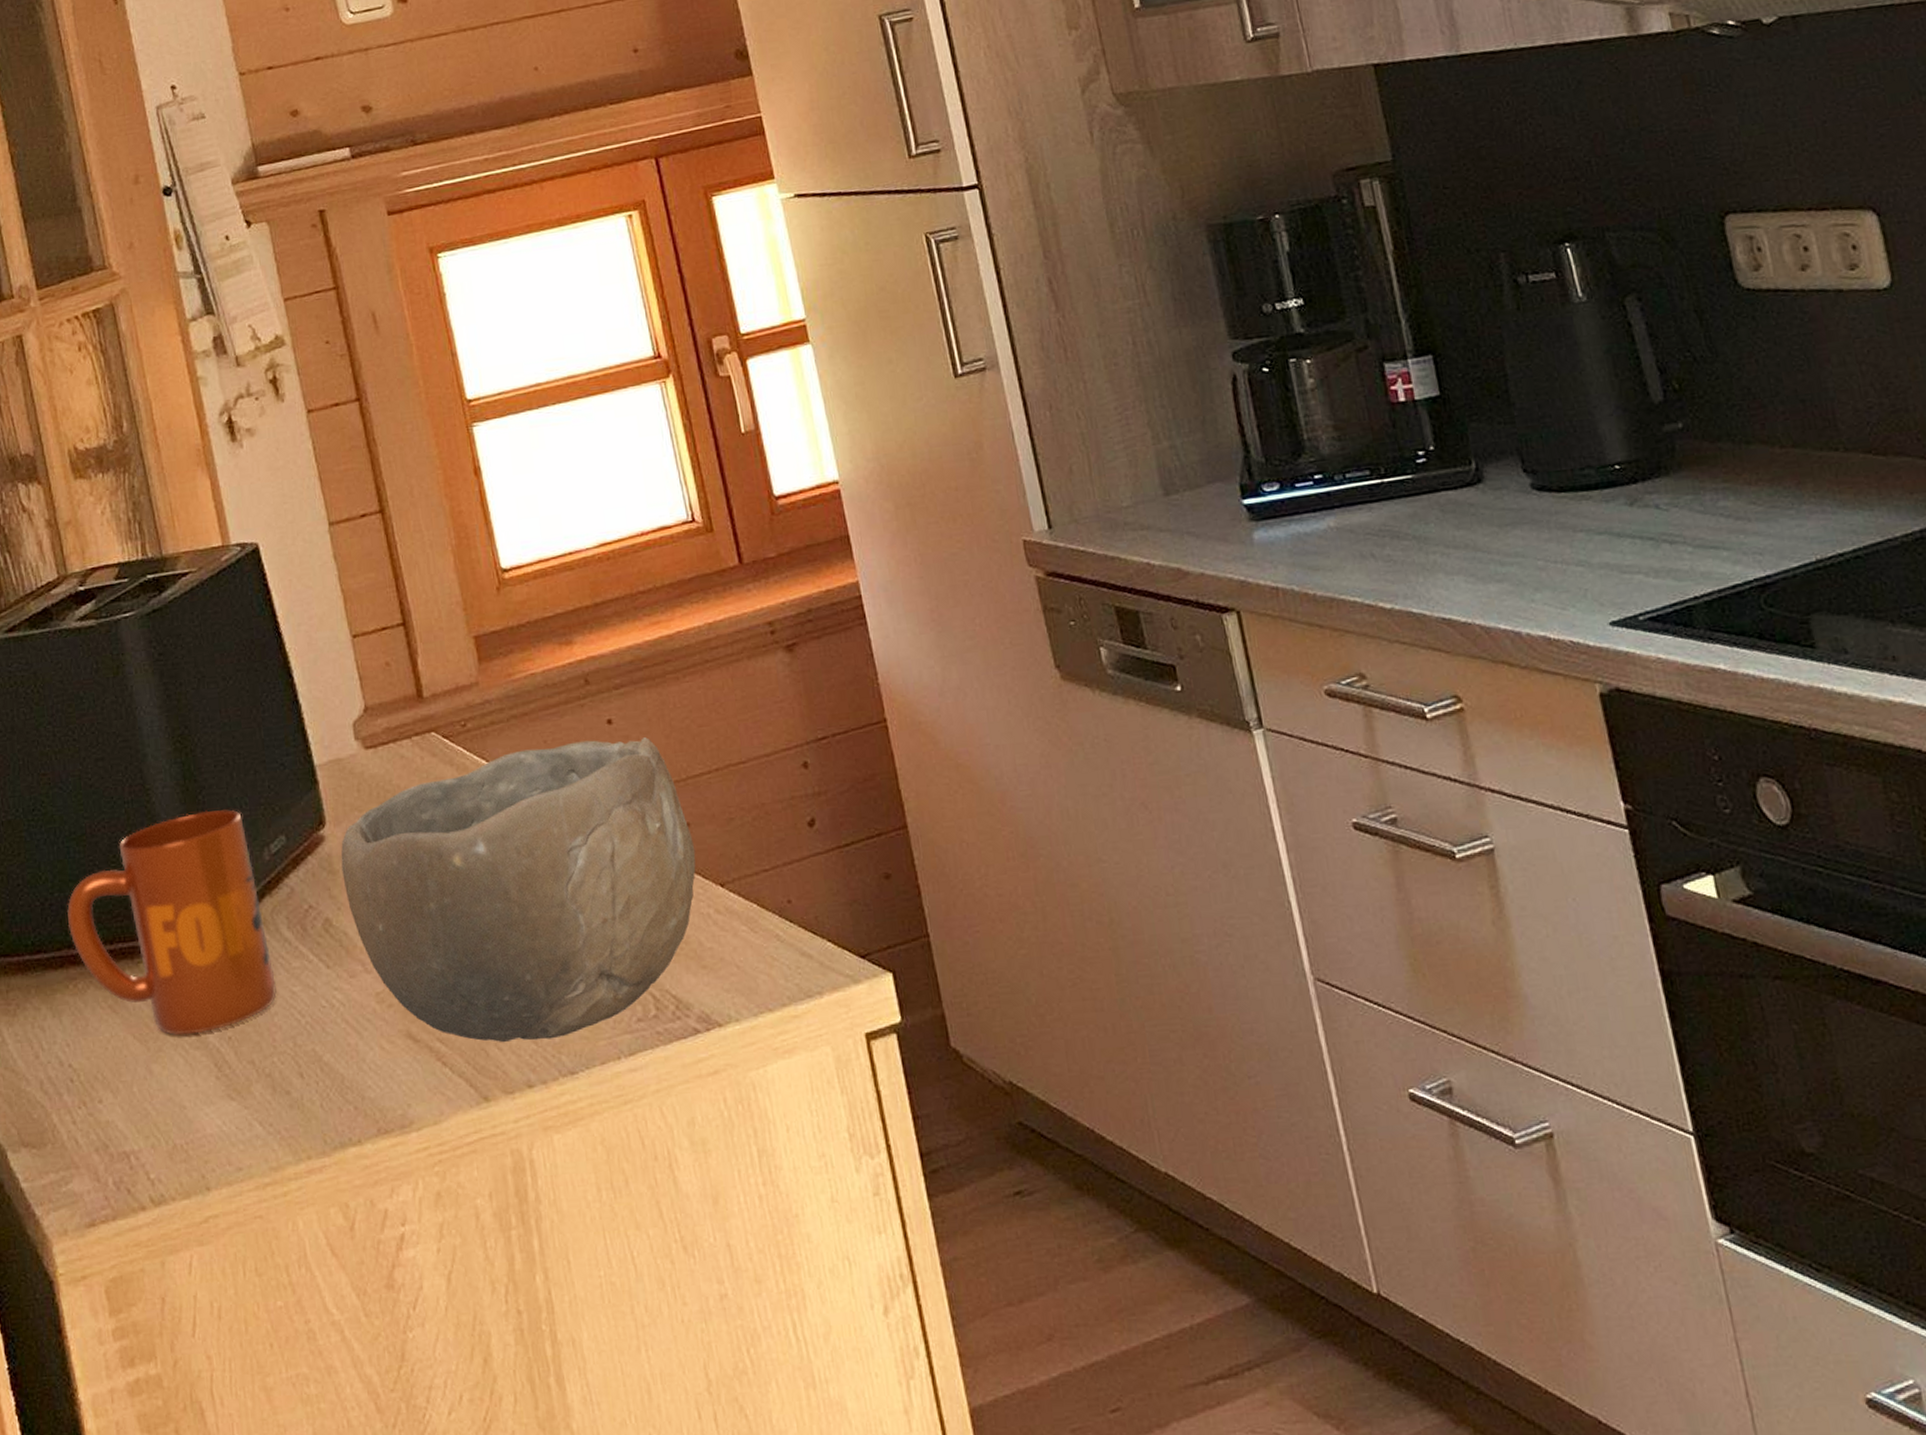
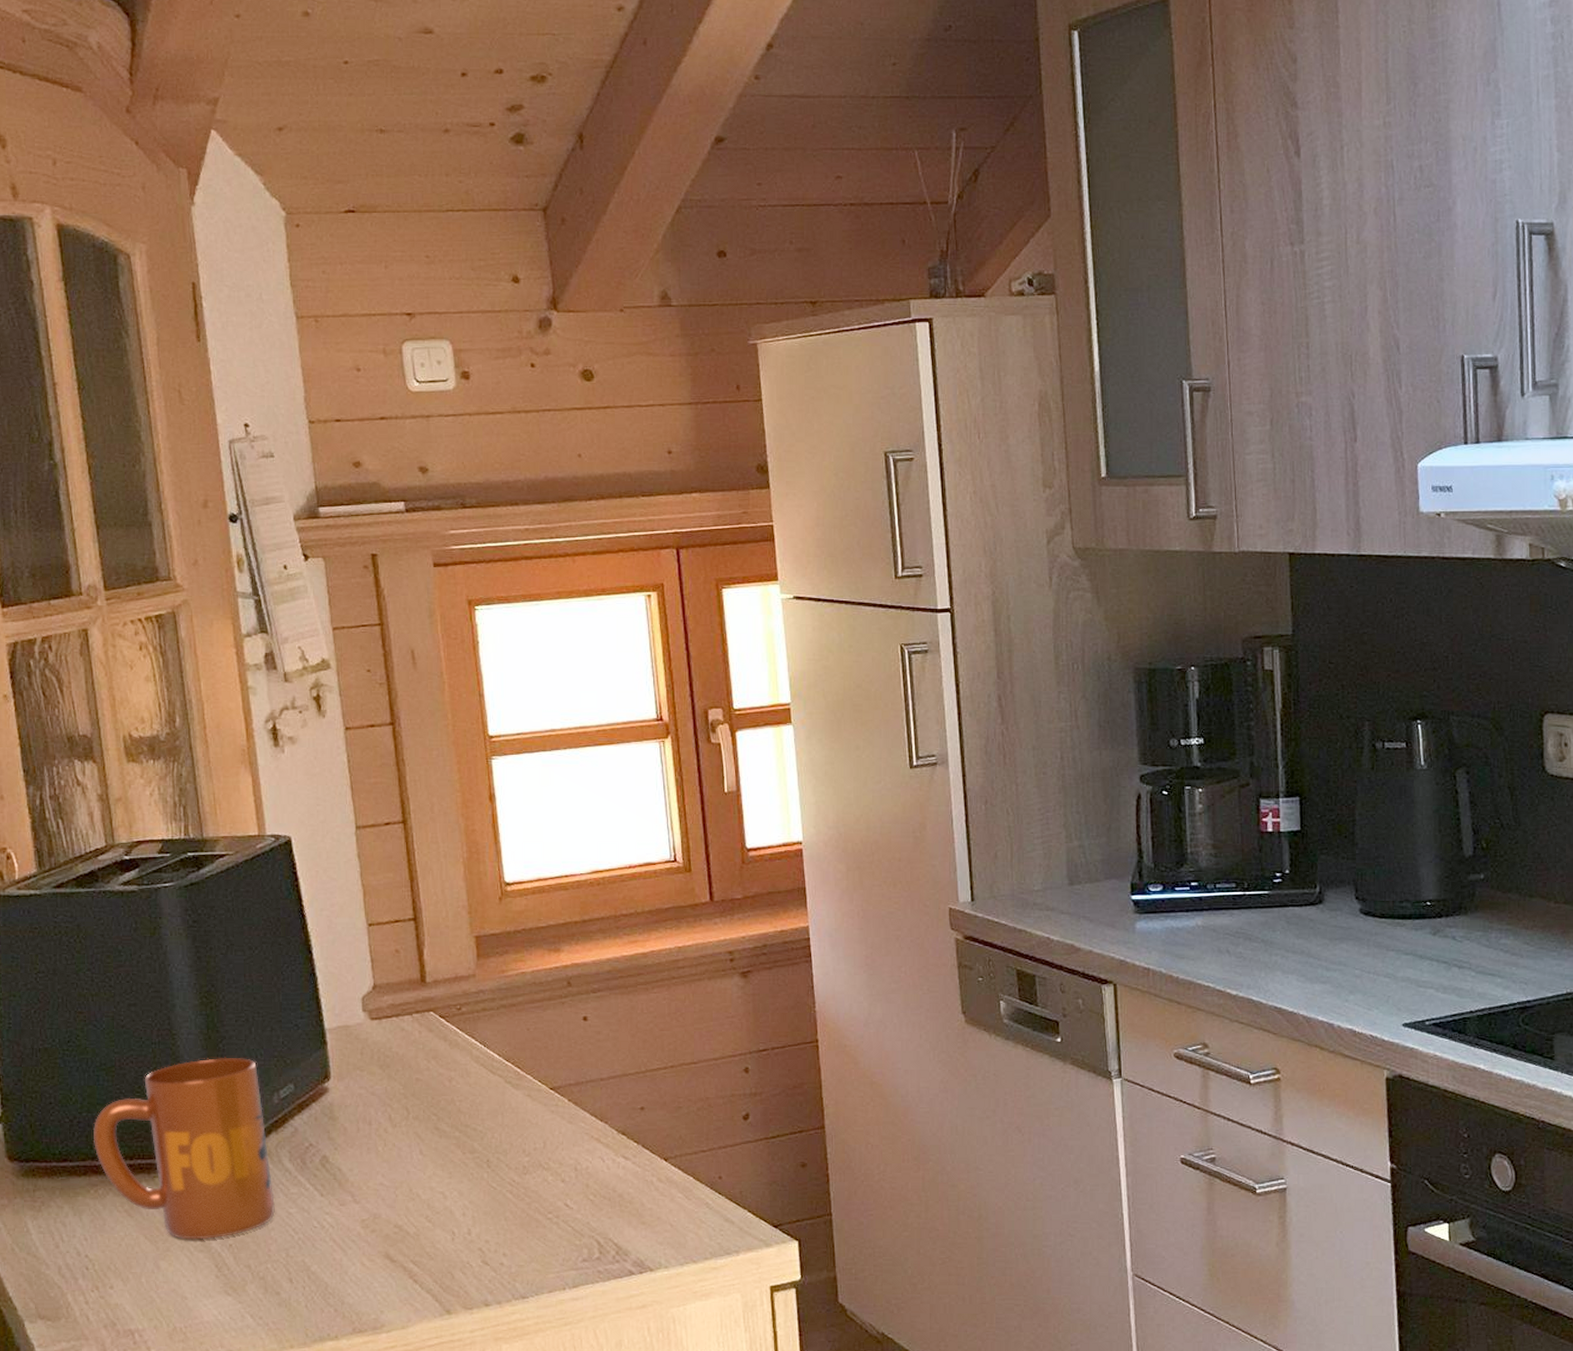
bowl: present [341,737,696,1043] -> none [341,1032,646,1269]

